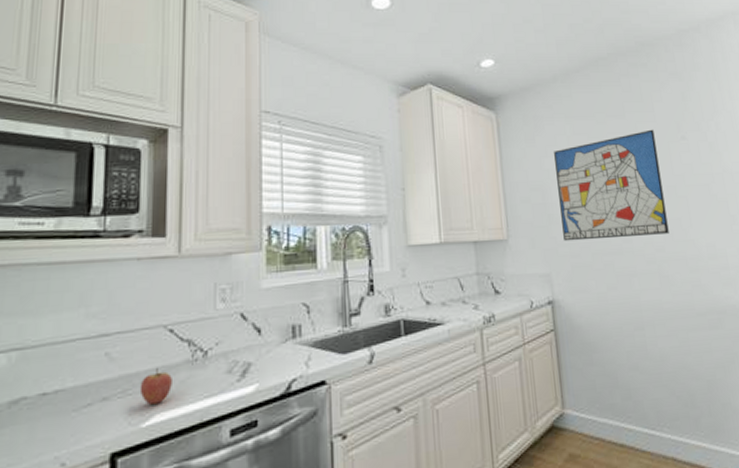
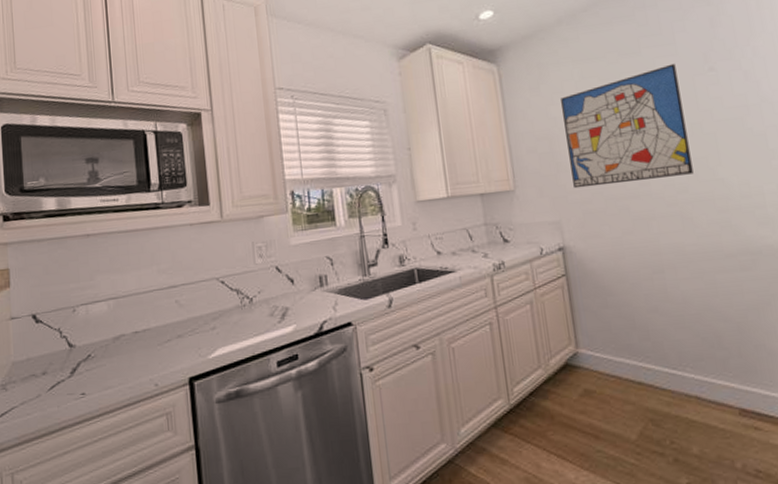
fruit: present [139,368,172,405] -> none [204,312,228,341]

